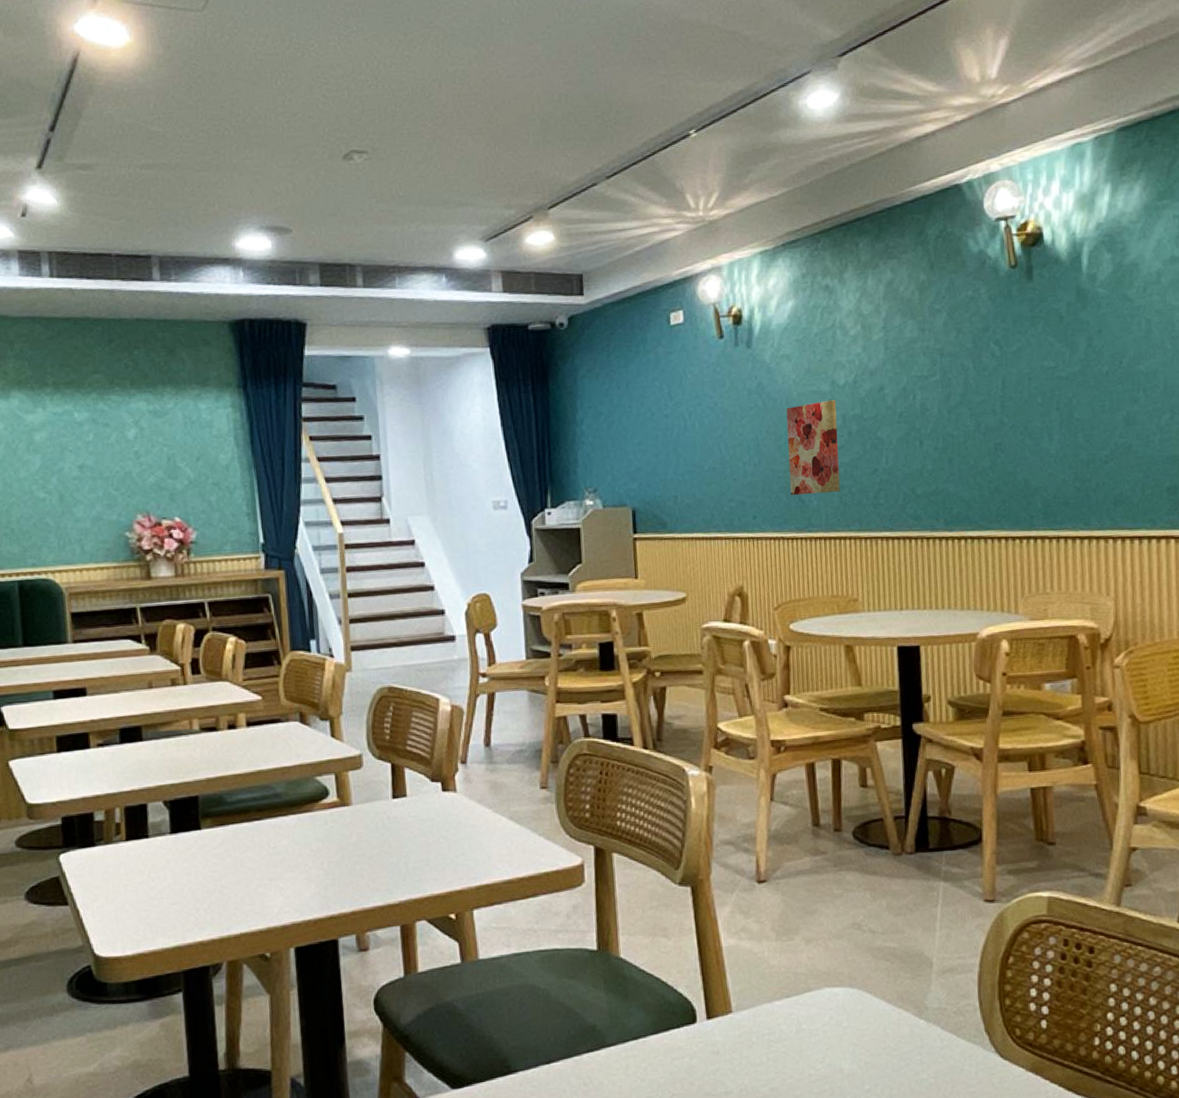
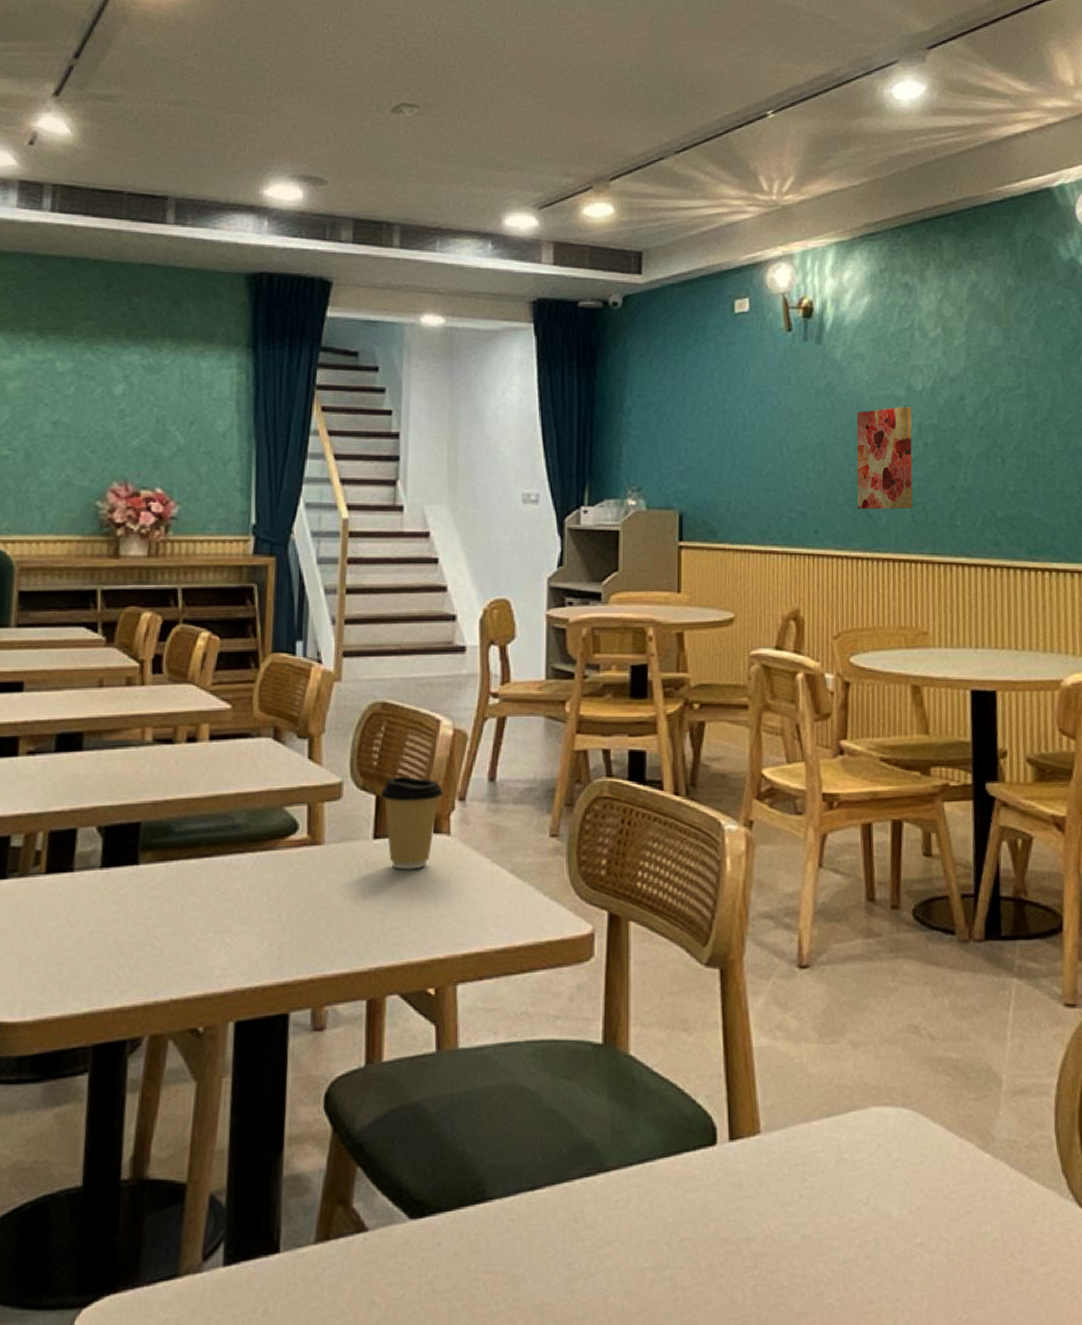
coffee cup: none [394,746,448,822] -> present [380,776,443,870]

